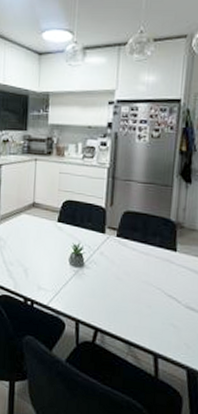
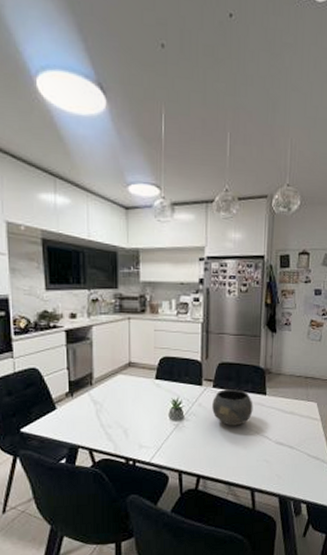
bowl: none [114,240,161,281] -> present [212,389,253,426]

